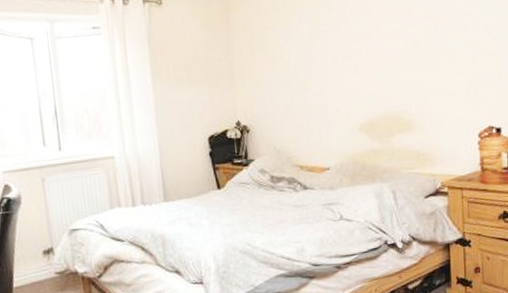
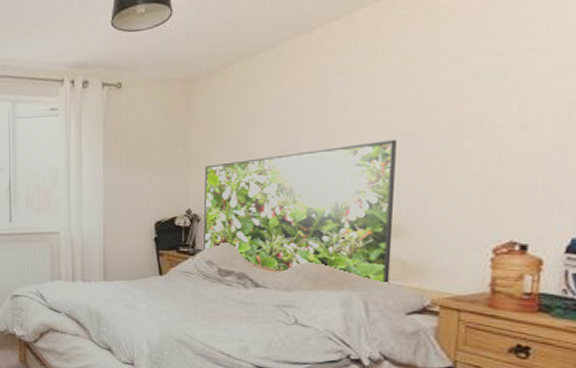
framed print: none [249,46,410,174] -> present [203,140,397,285]

